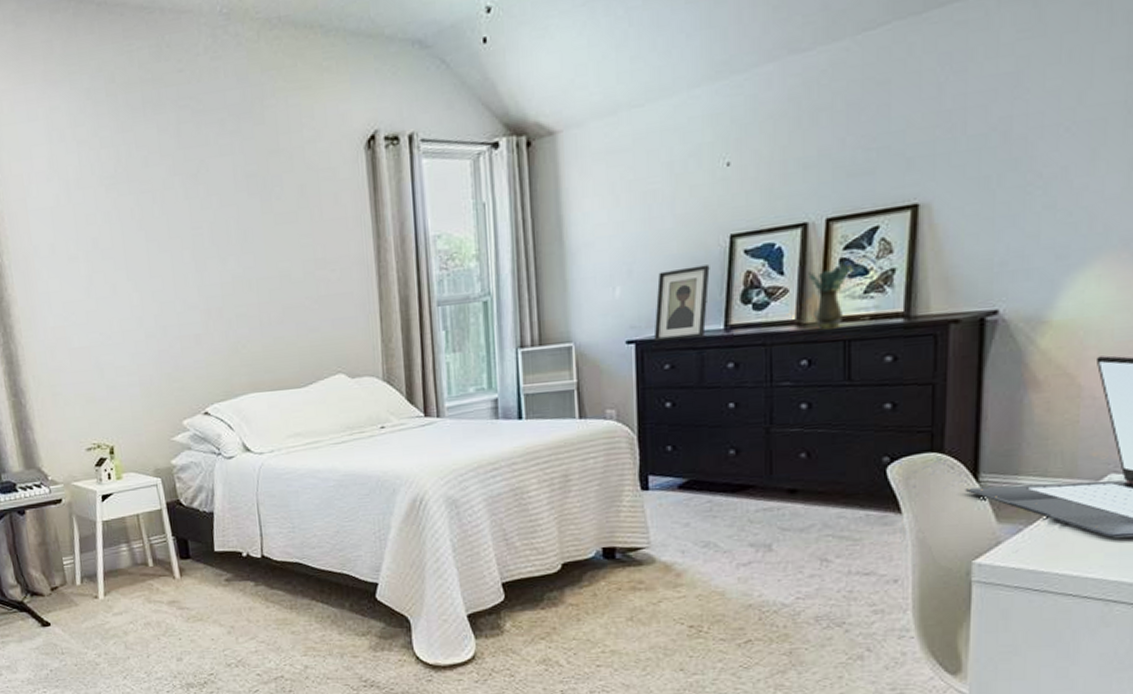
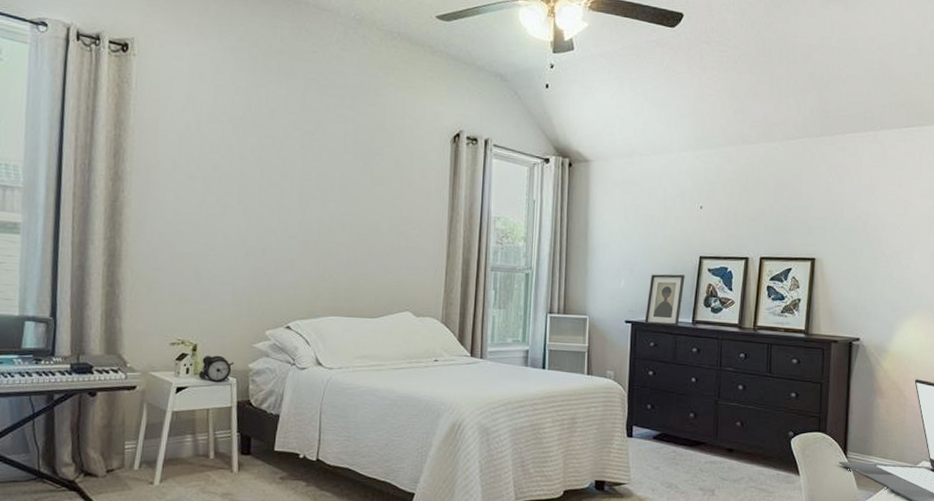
alarm clock: none [121,455,156,486] -> present [198,355,235,383]
vase: present [808,261,853,331] -> none [747,288,775,335]

